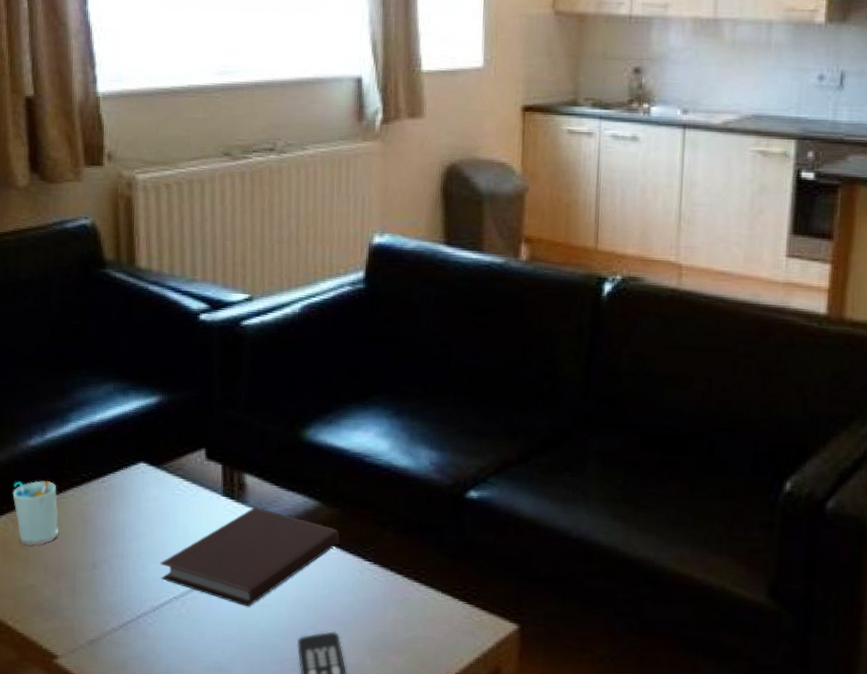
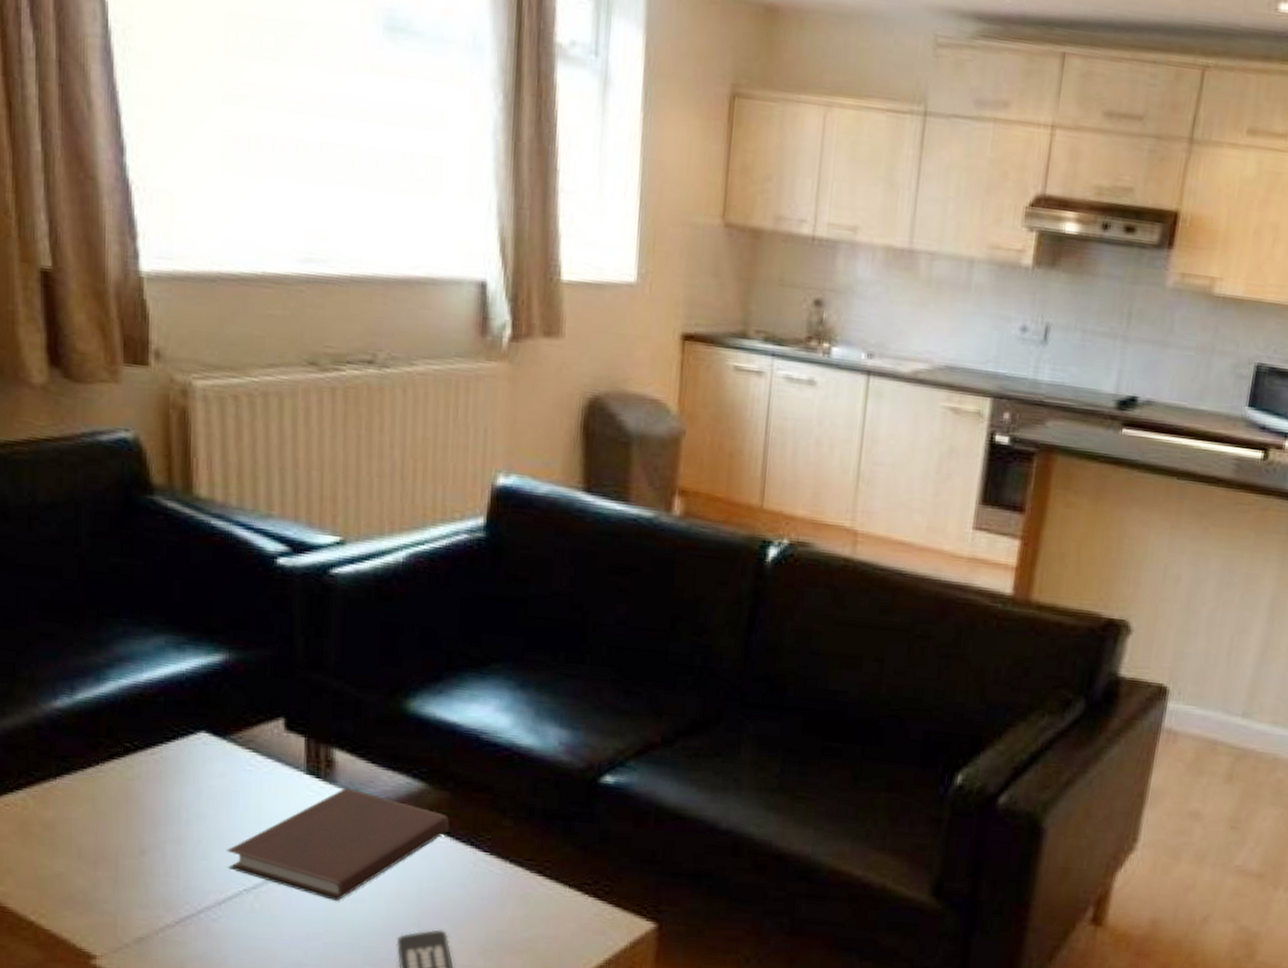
cup: present [12,480,59,546] -> none [32,749,96,828]

